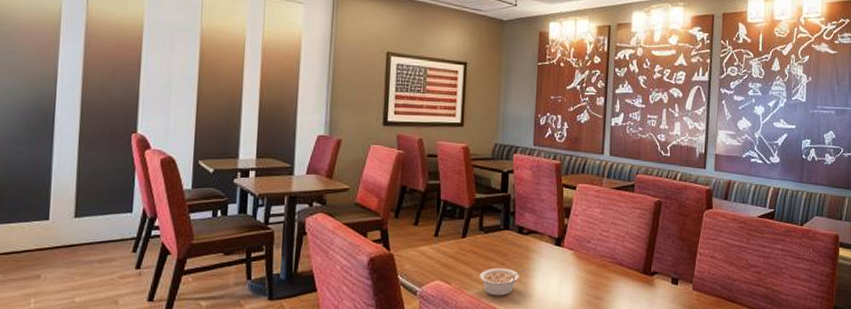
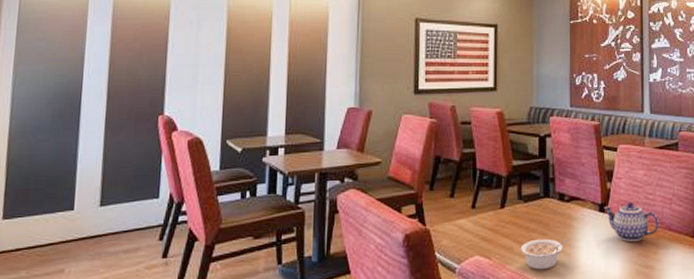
teapot: none [560,237,612,275] -> present [603,202,660,242]

